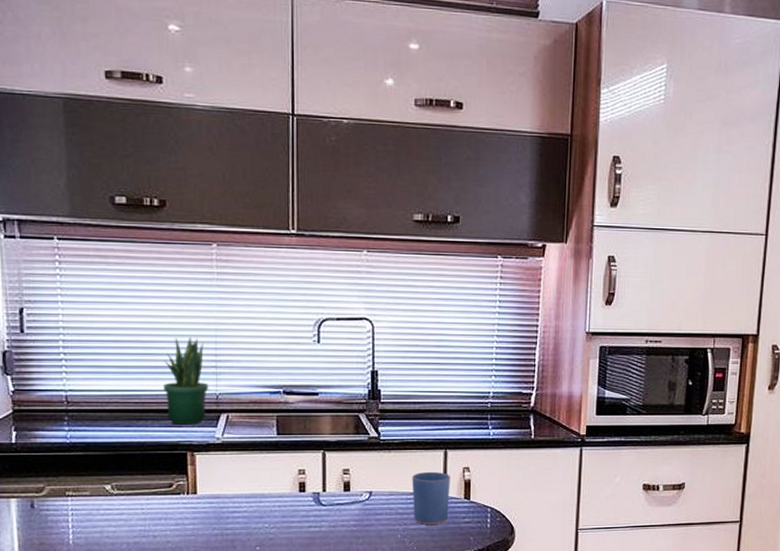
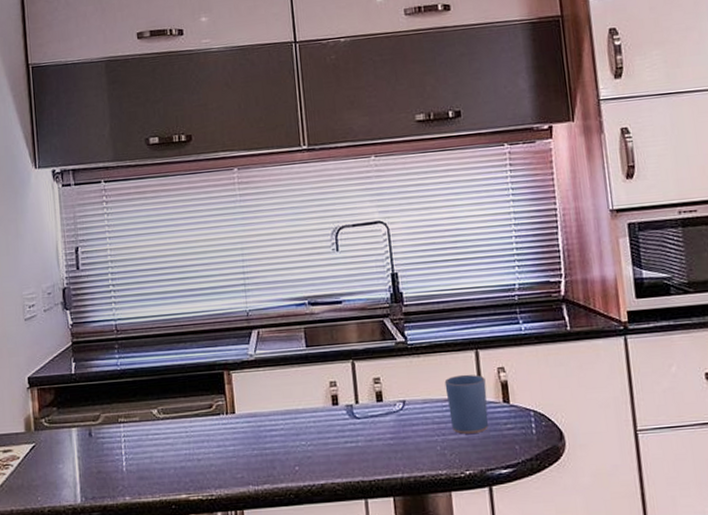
planter: present [162,336,209,425] -> none [198,257,240,345]

